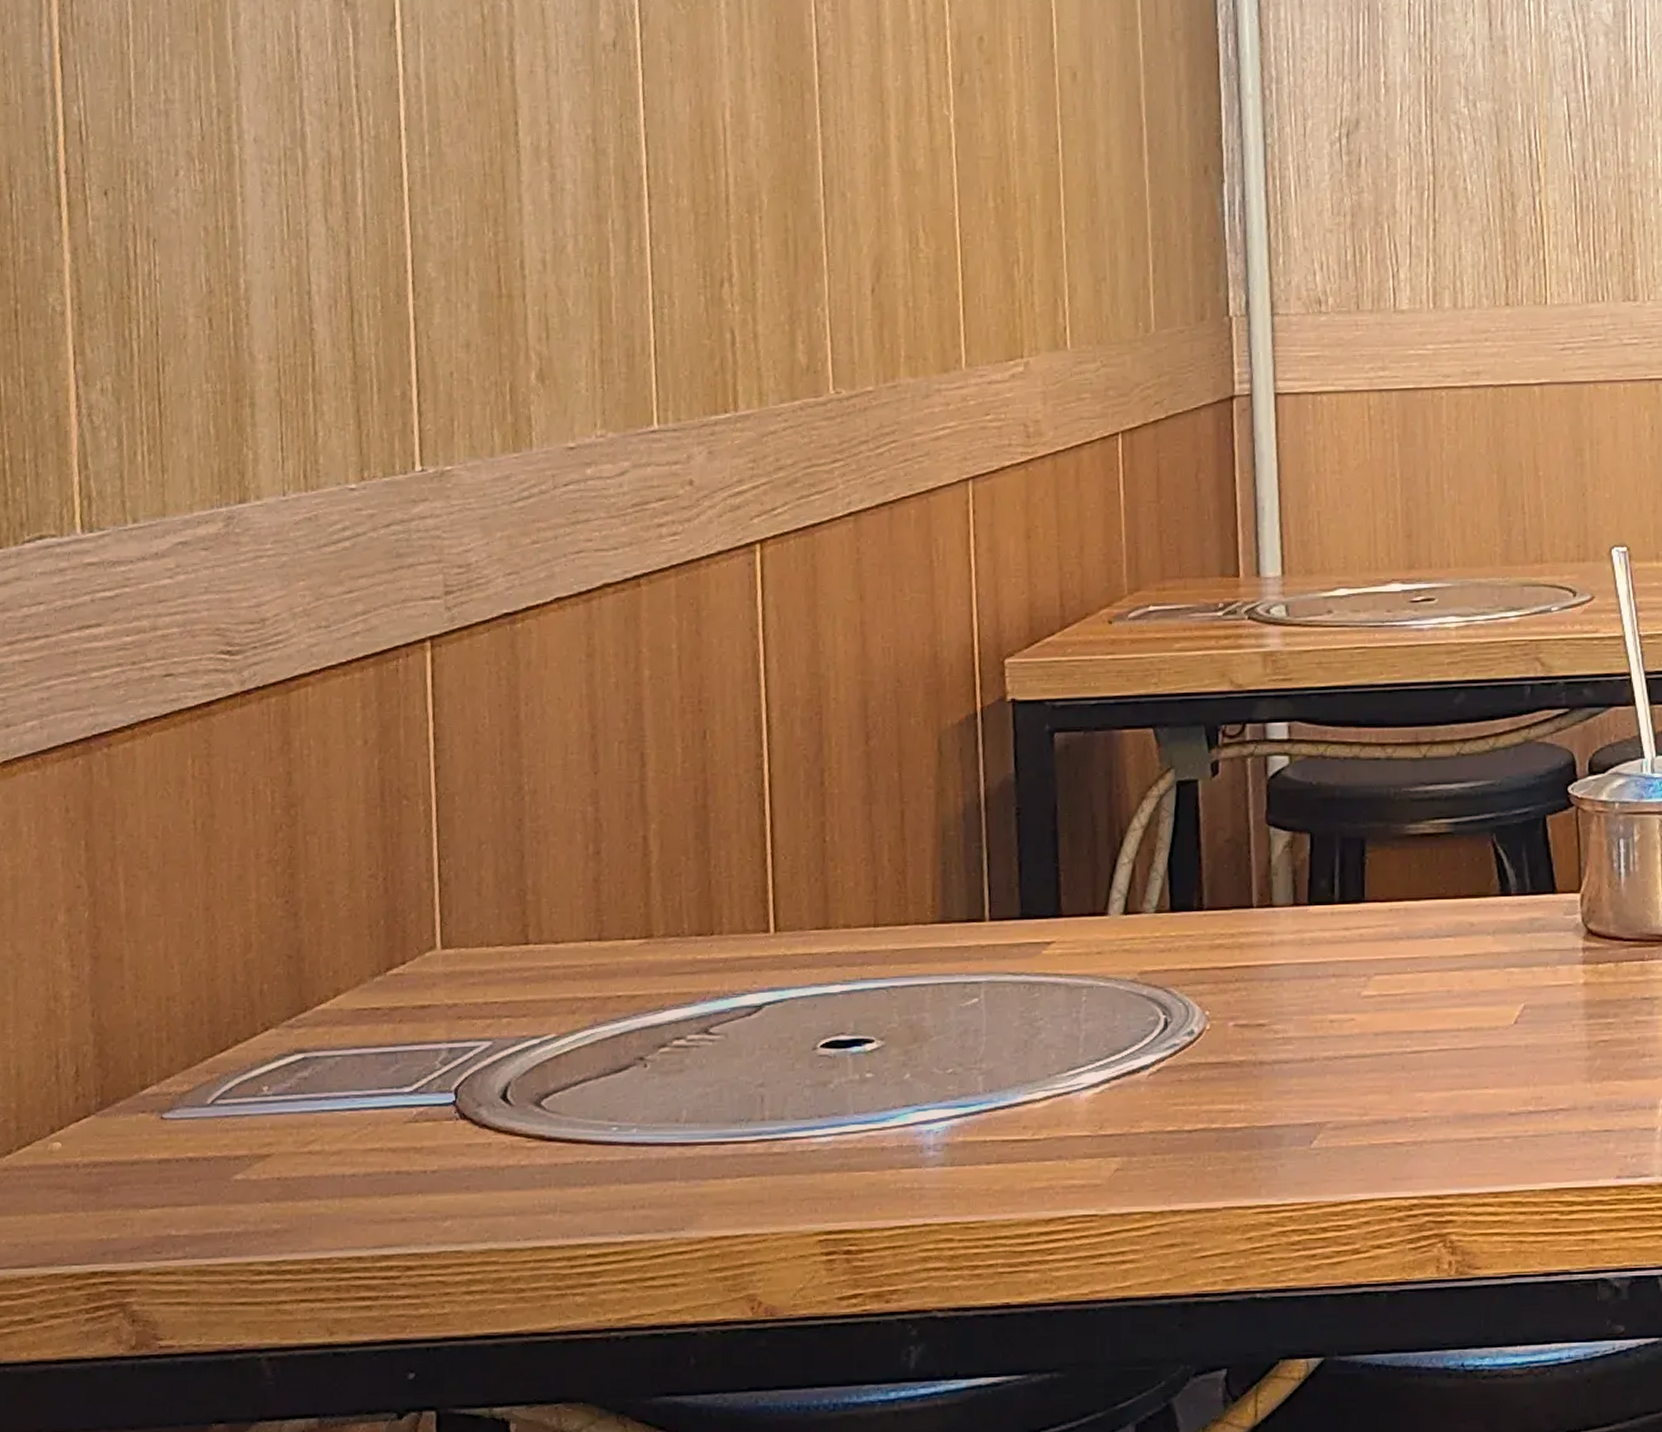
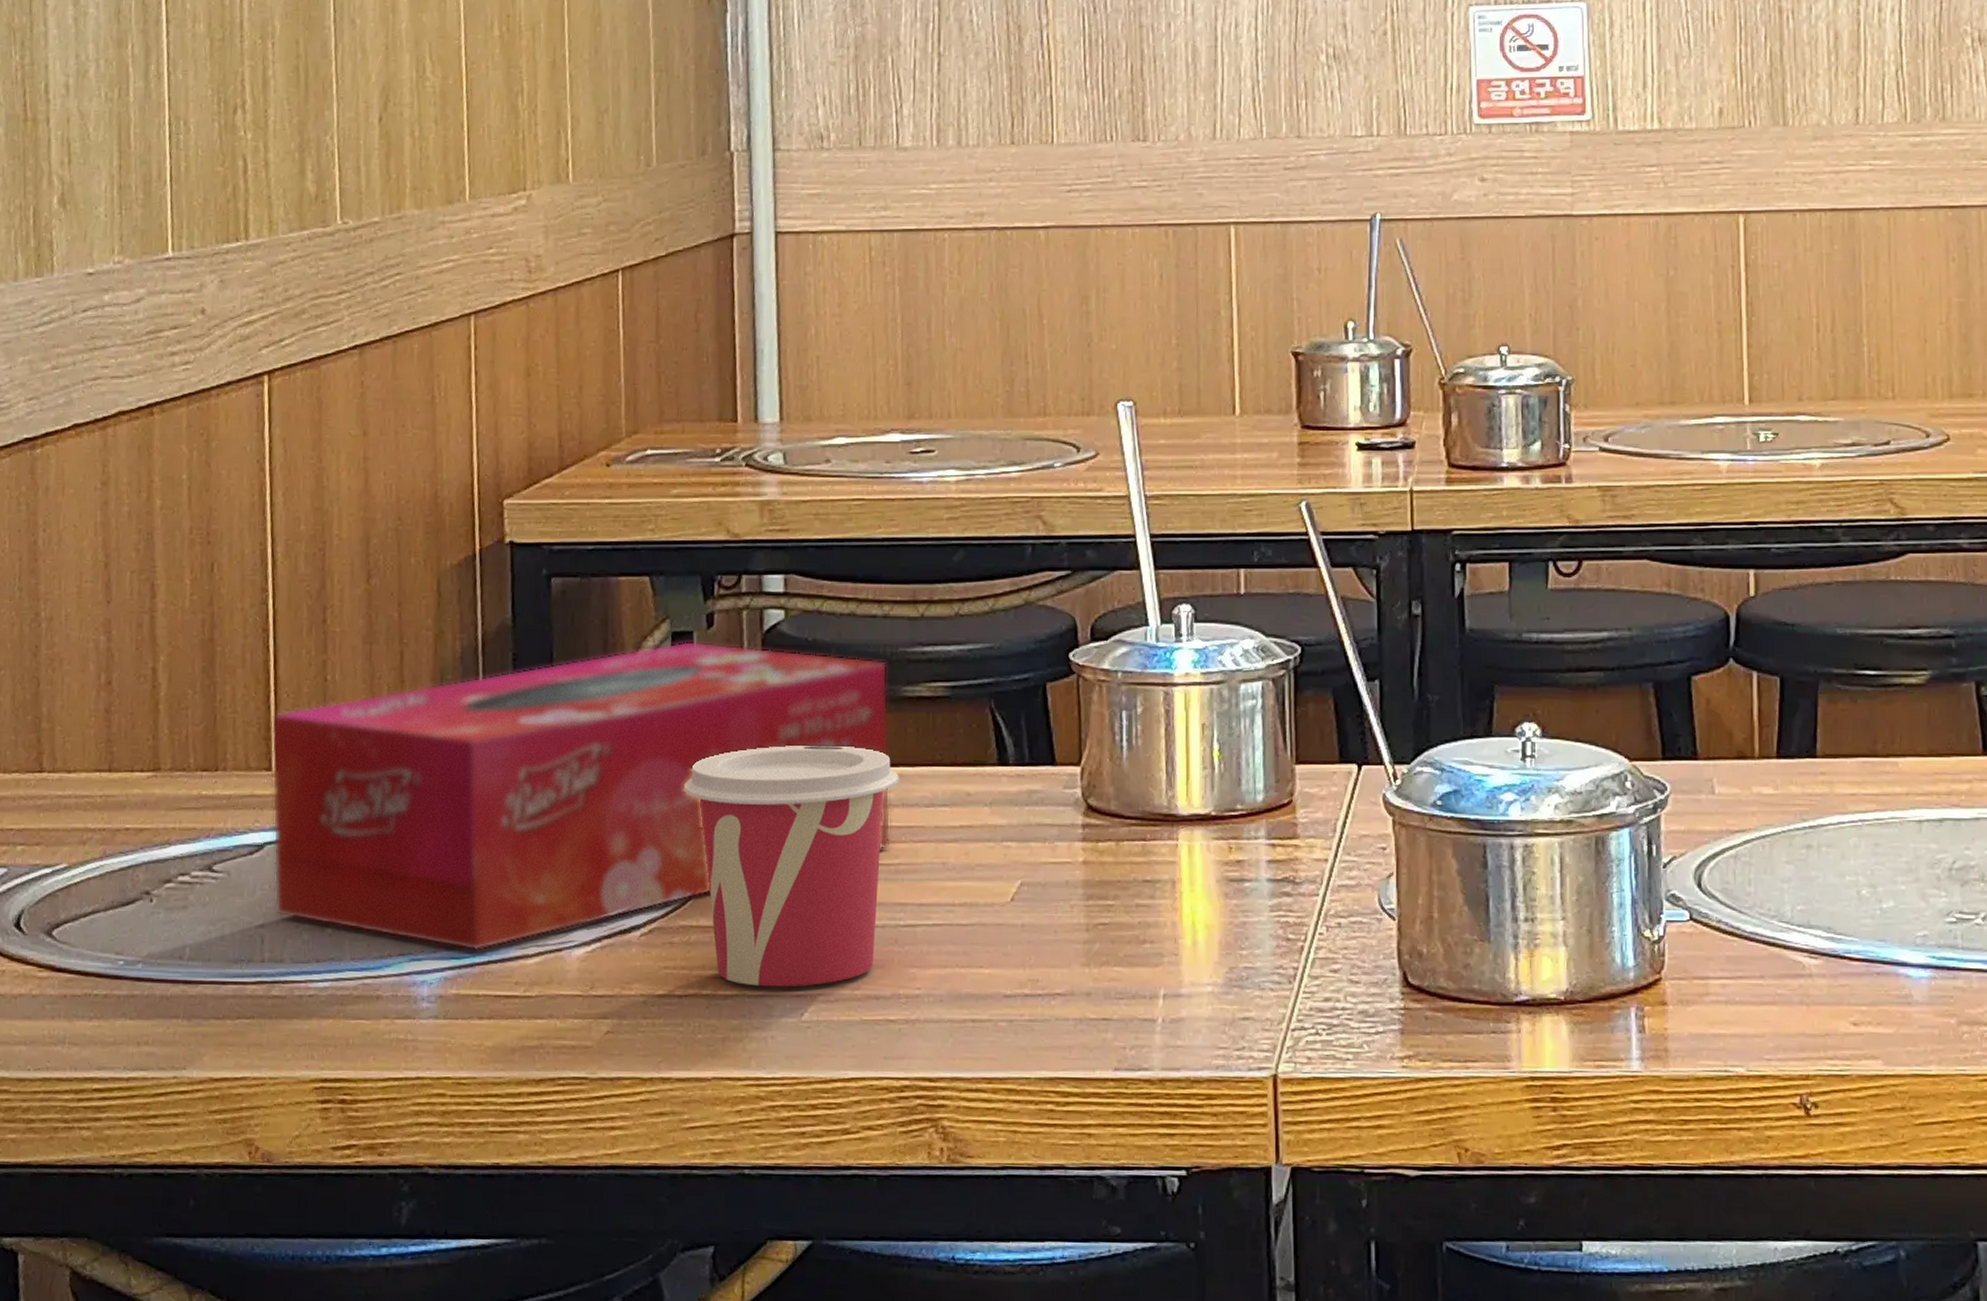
tissue box: none [768,789,1397,1099] -> present [271,641,891,951]
cup: none [1190,883,1404,1118] -> present [683,745,899,987]

